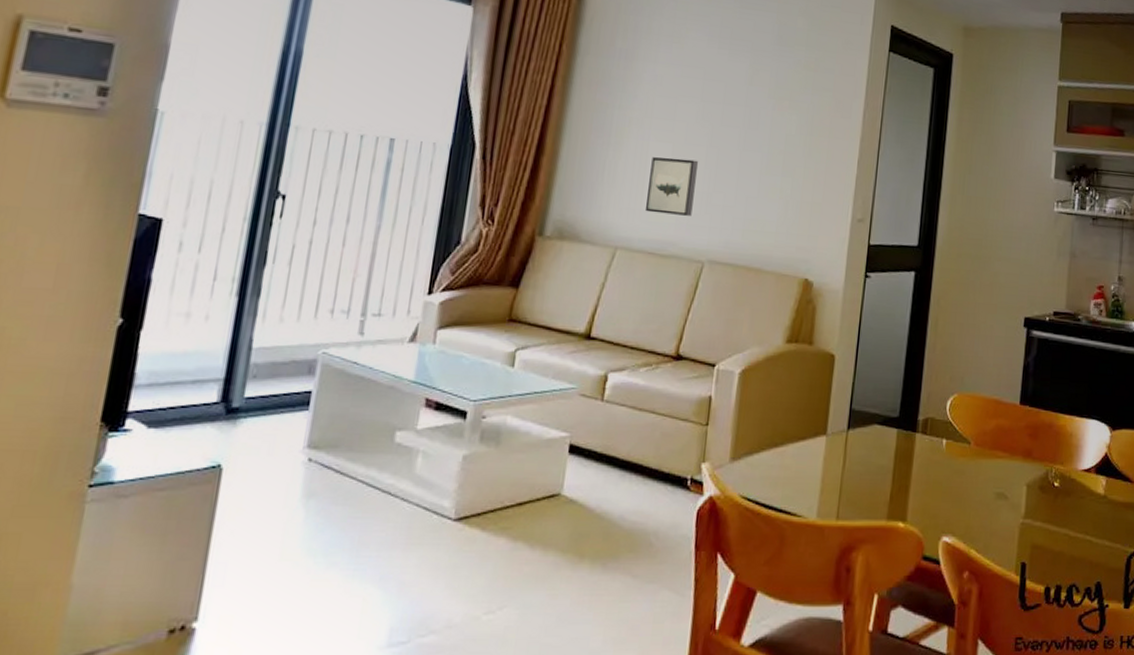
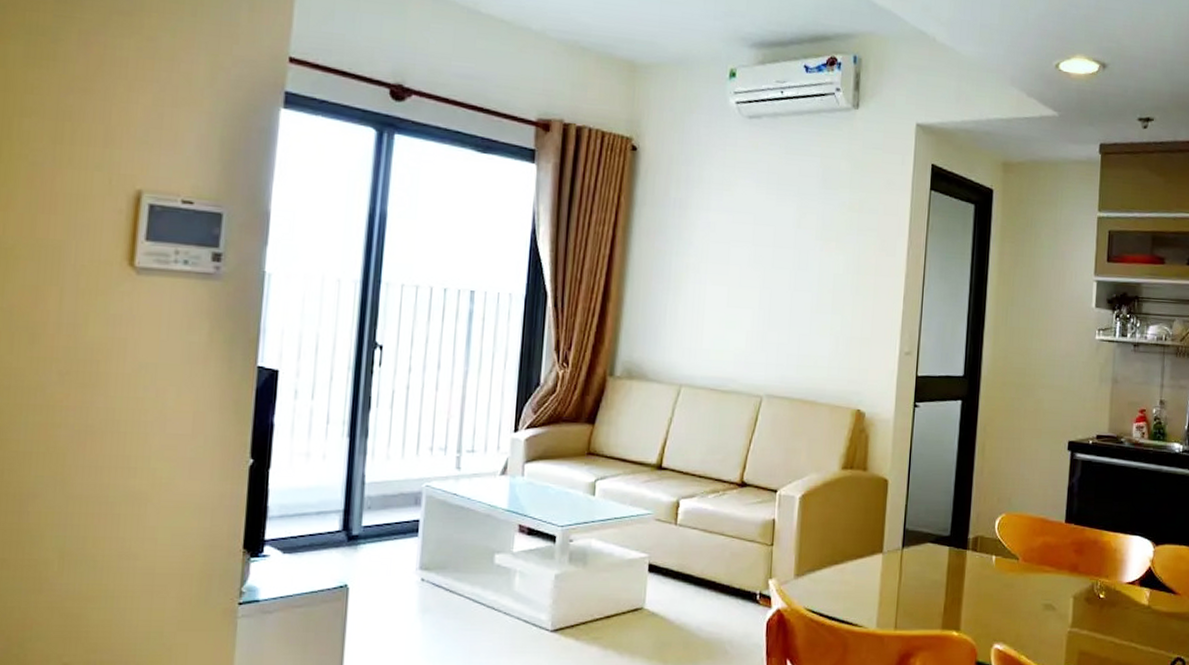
wall art: present [645,157,699,216] -> none [705,299,753,354]

